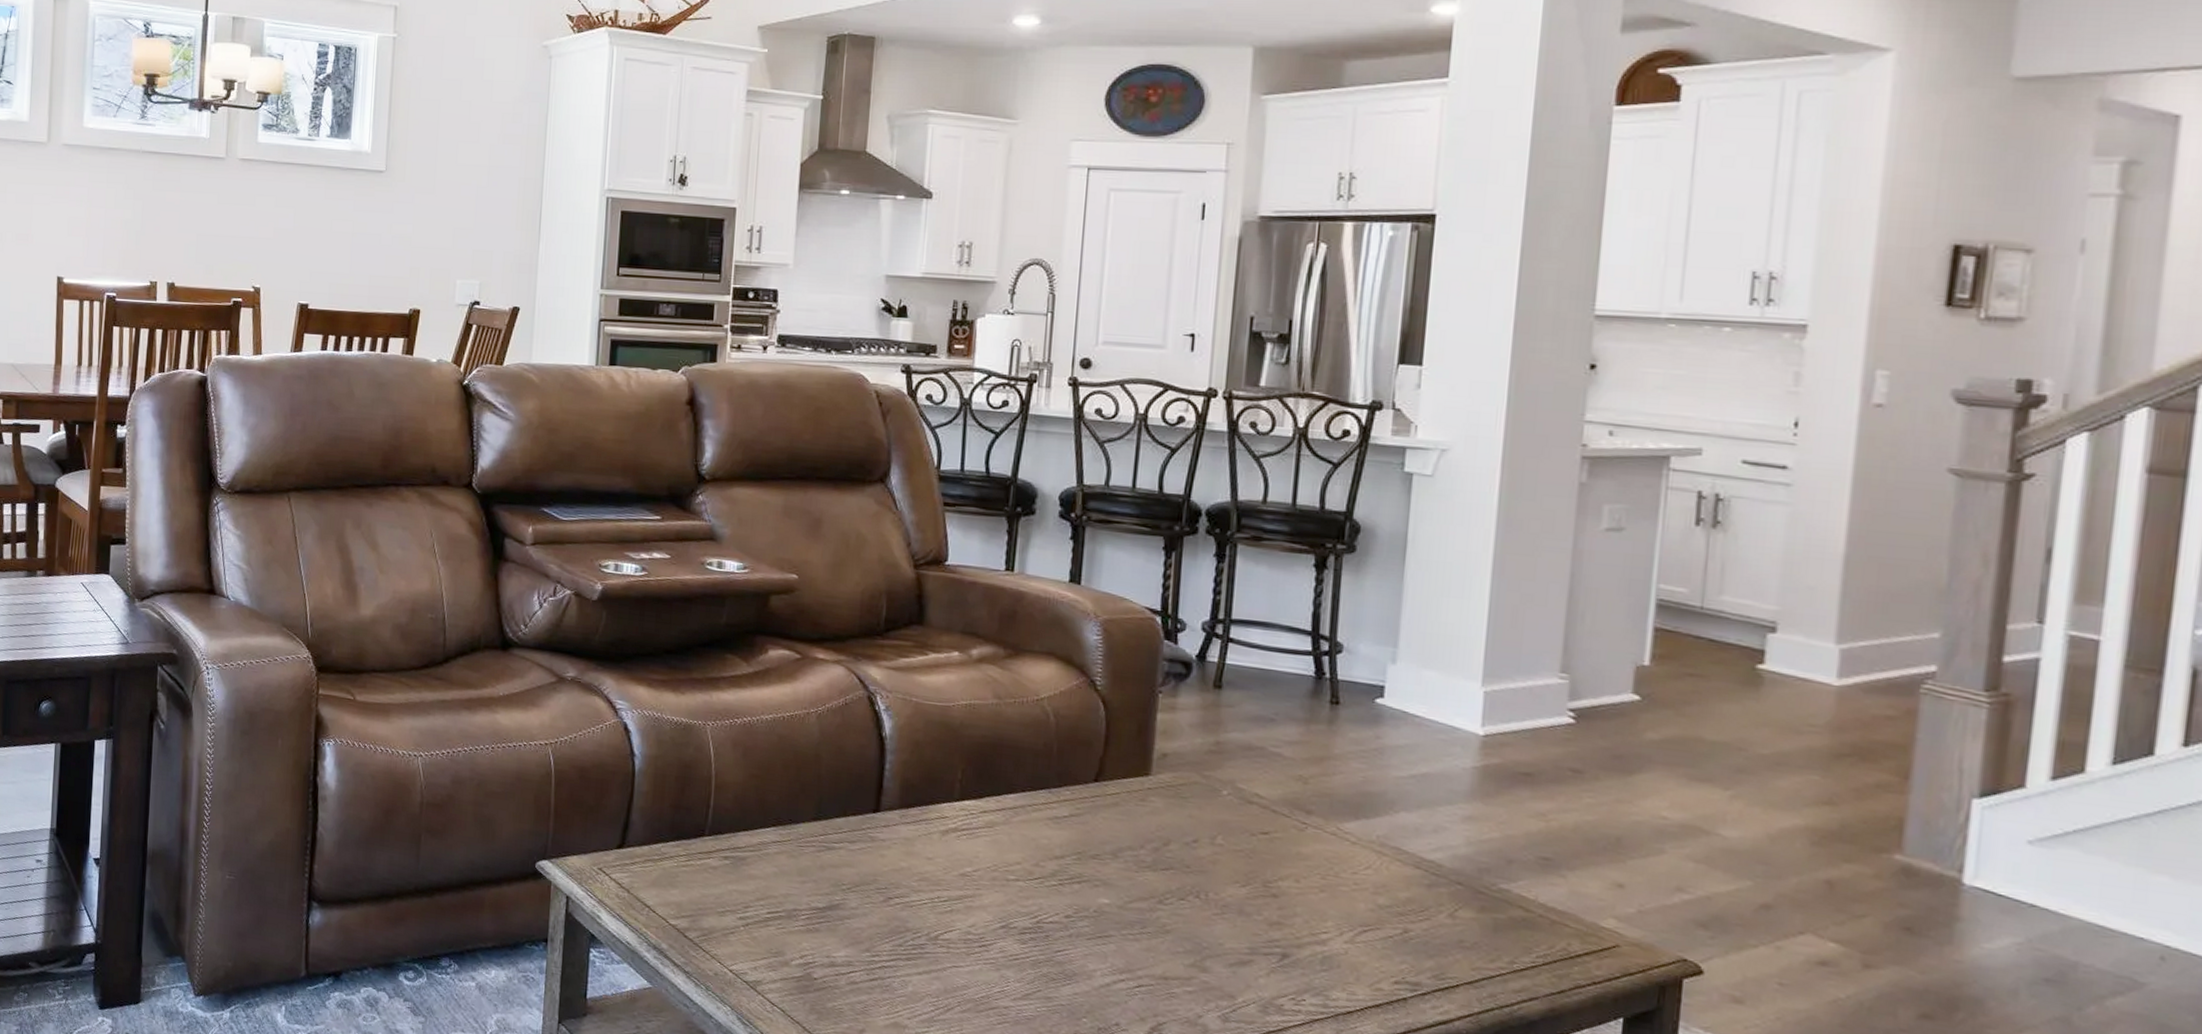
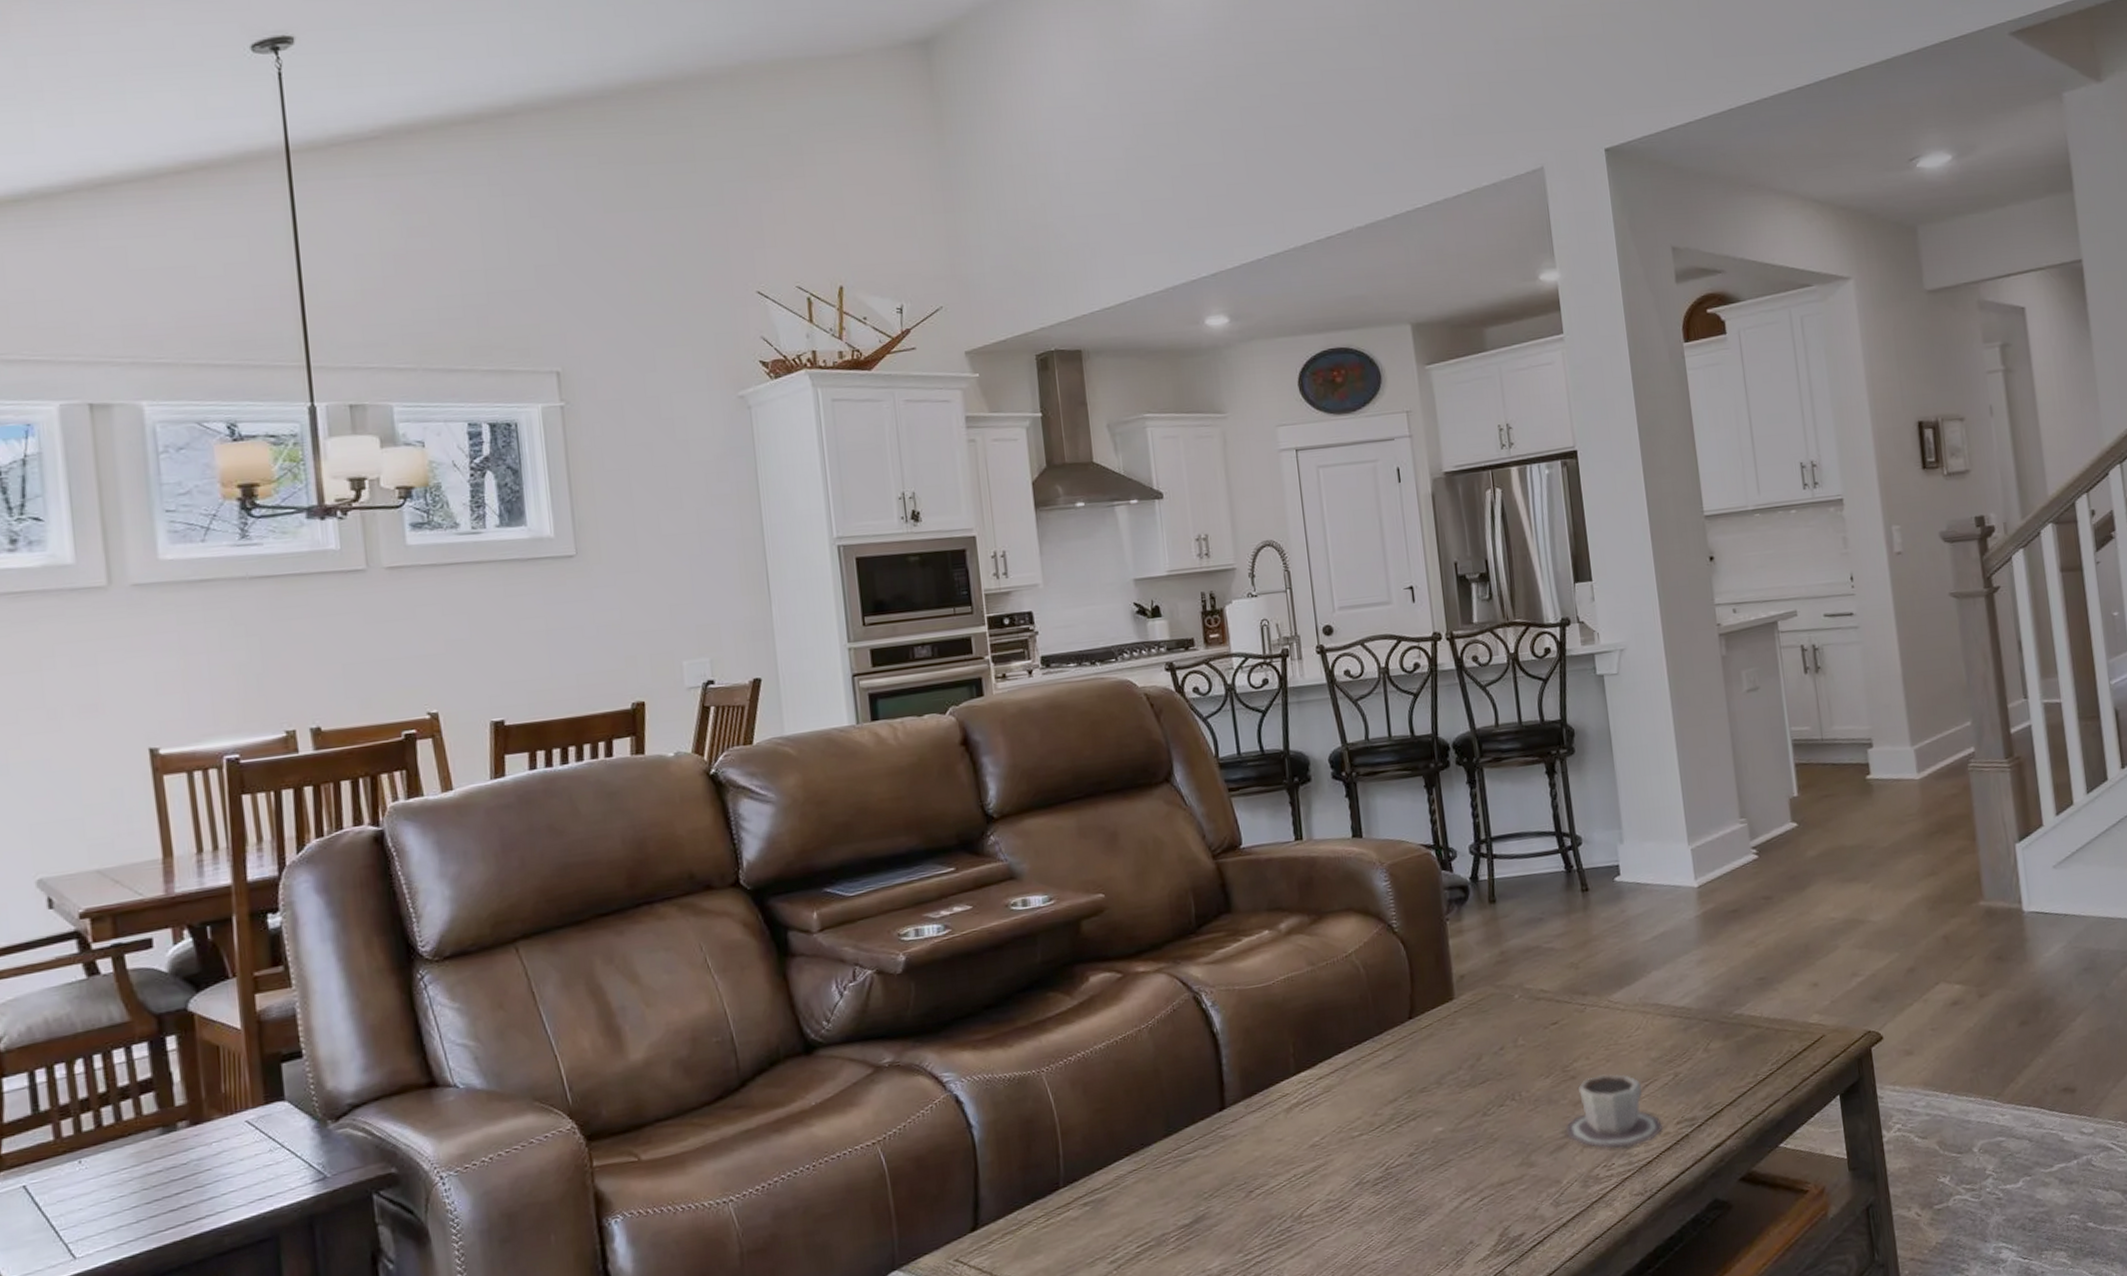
cup: none [1253,901,1375,991] -> present [1565,1074,1662,1149]

